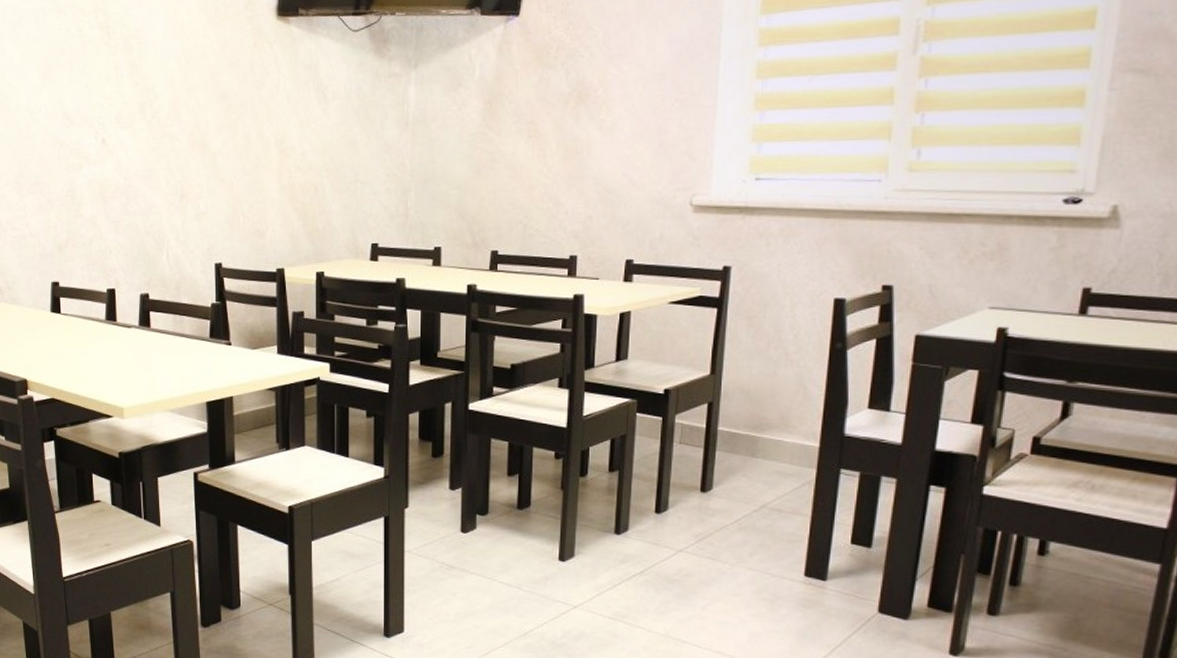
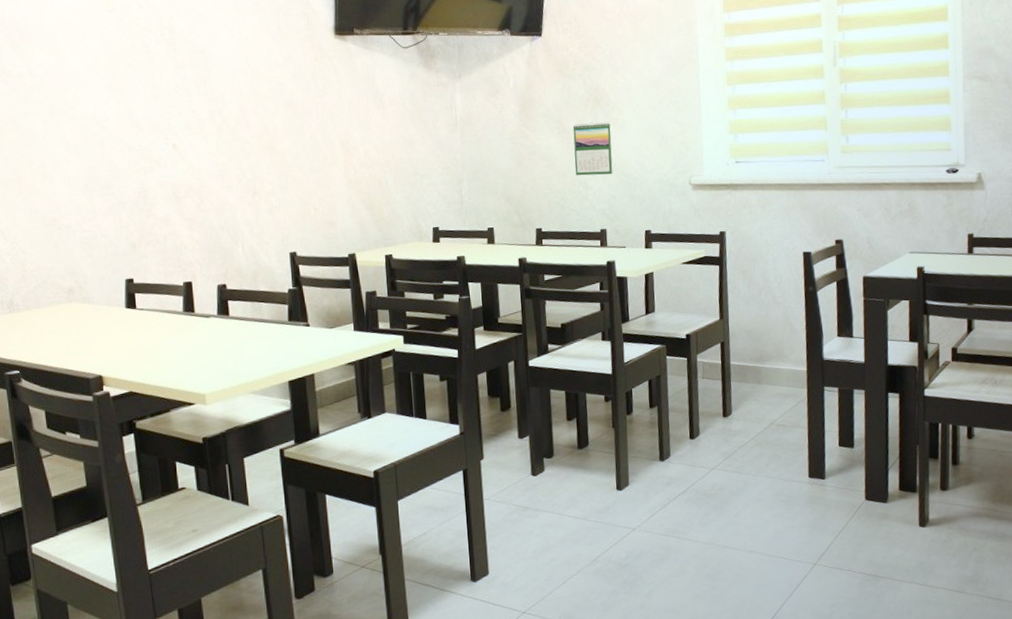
calendar: none [545,123,595,190] -> present [573,122,613,176]

